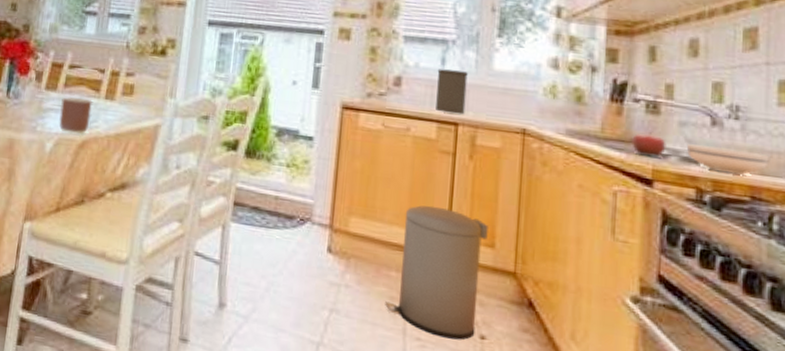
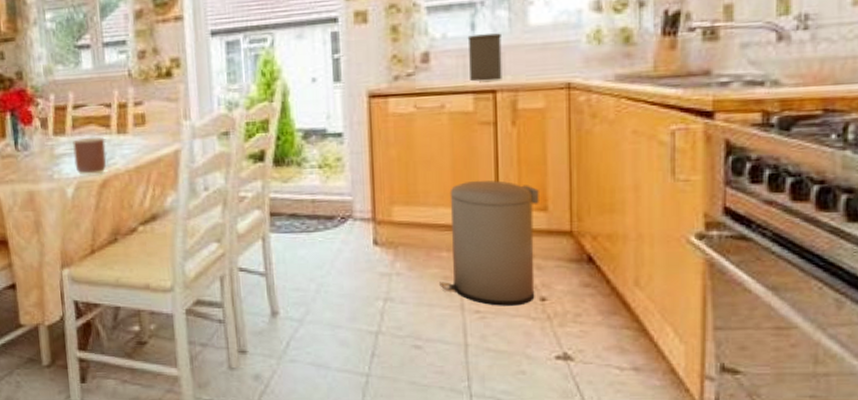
fruit: present [632,132,666,157] -> none [689,61,727,88]
bowl: present [687,144,769,176] -> none [751,62,843,90]

